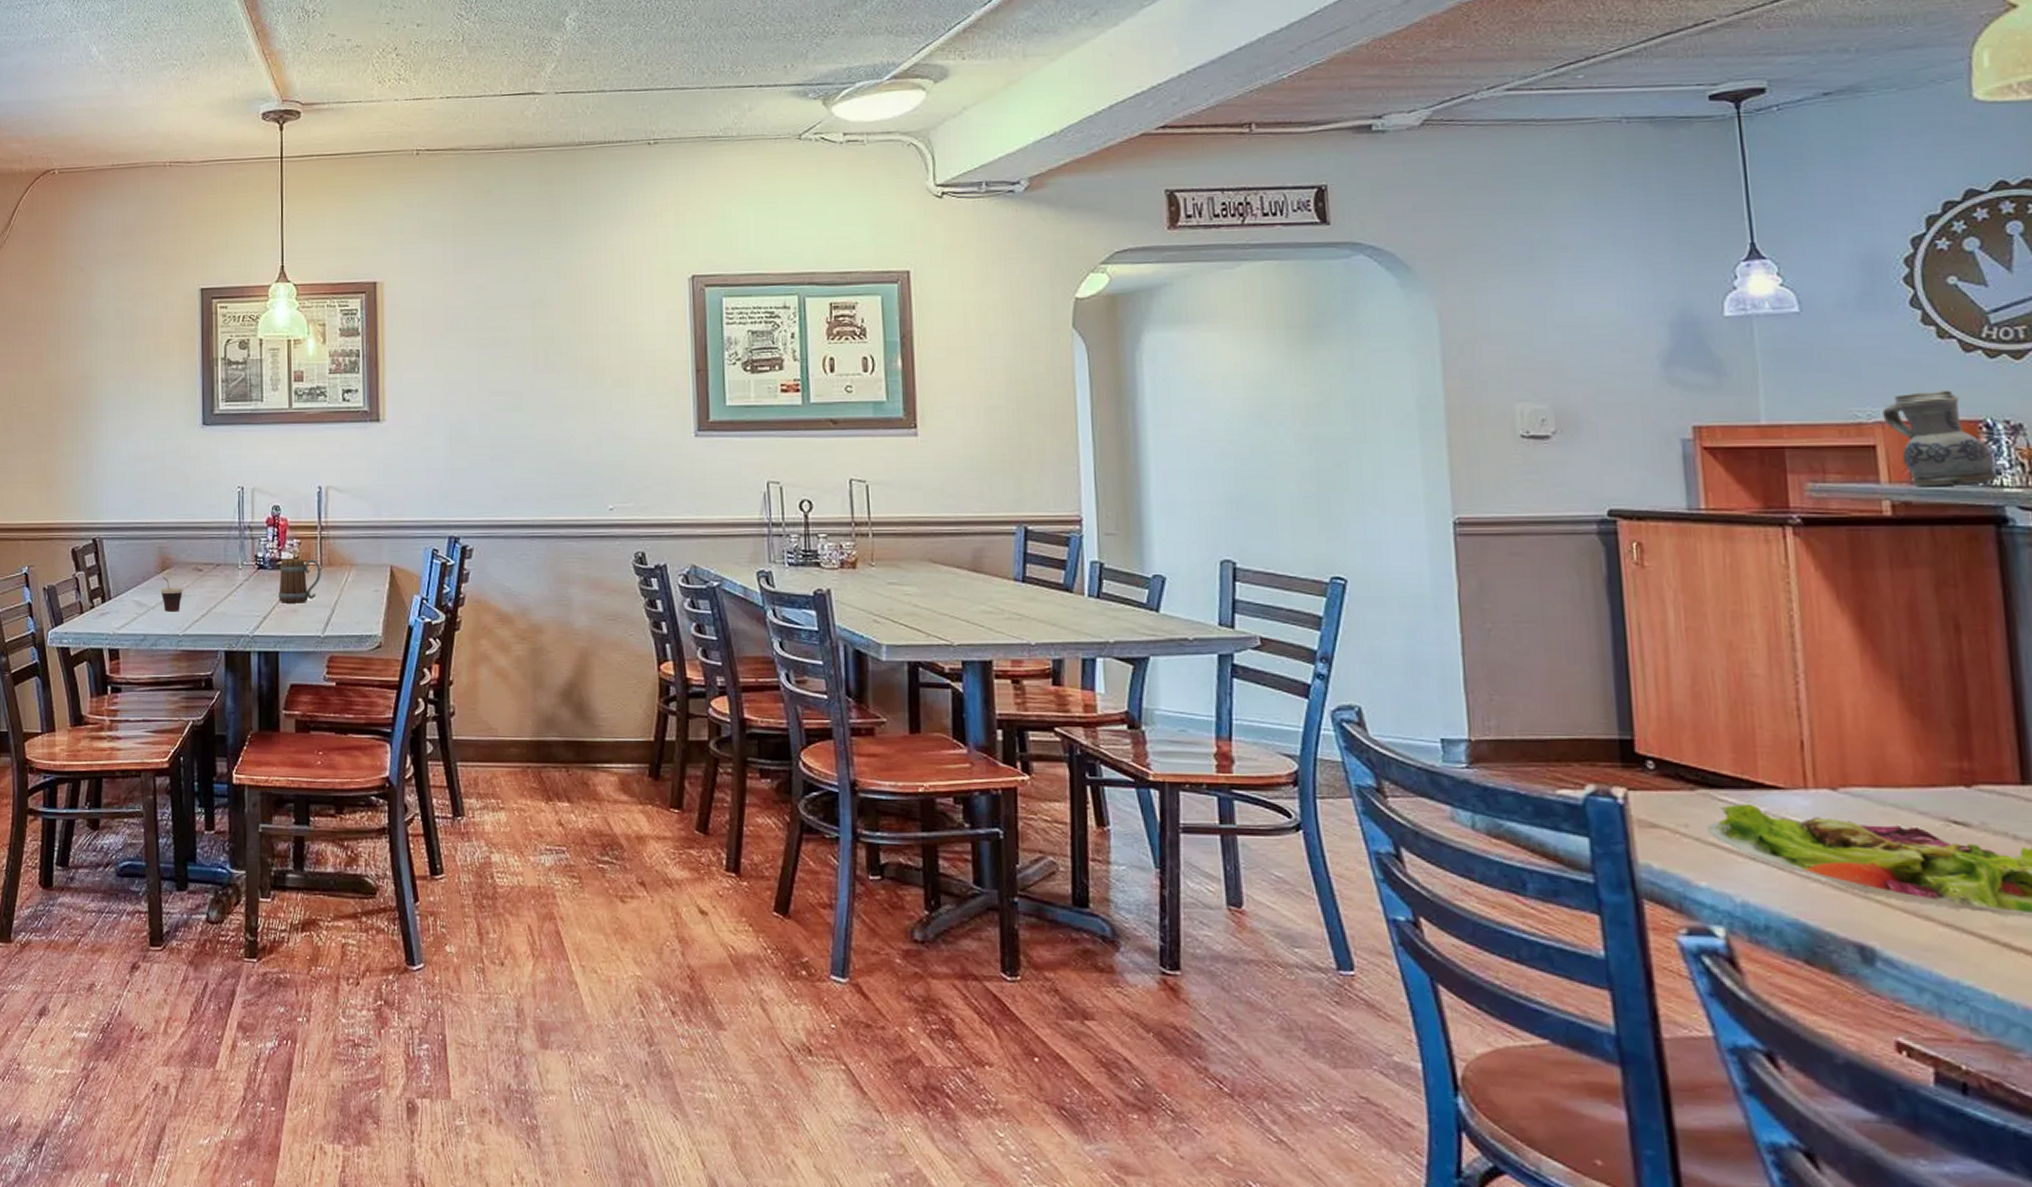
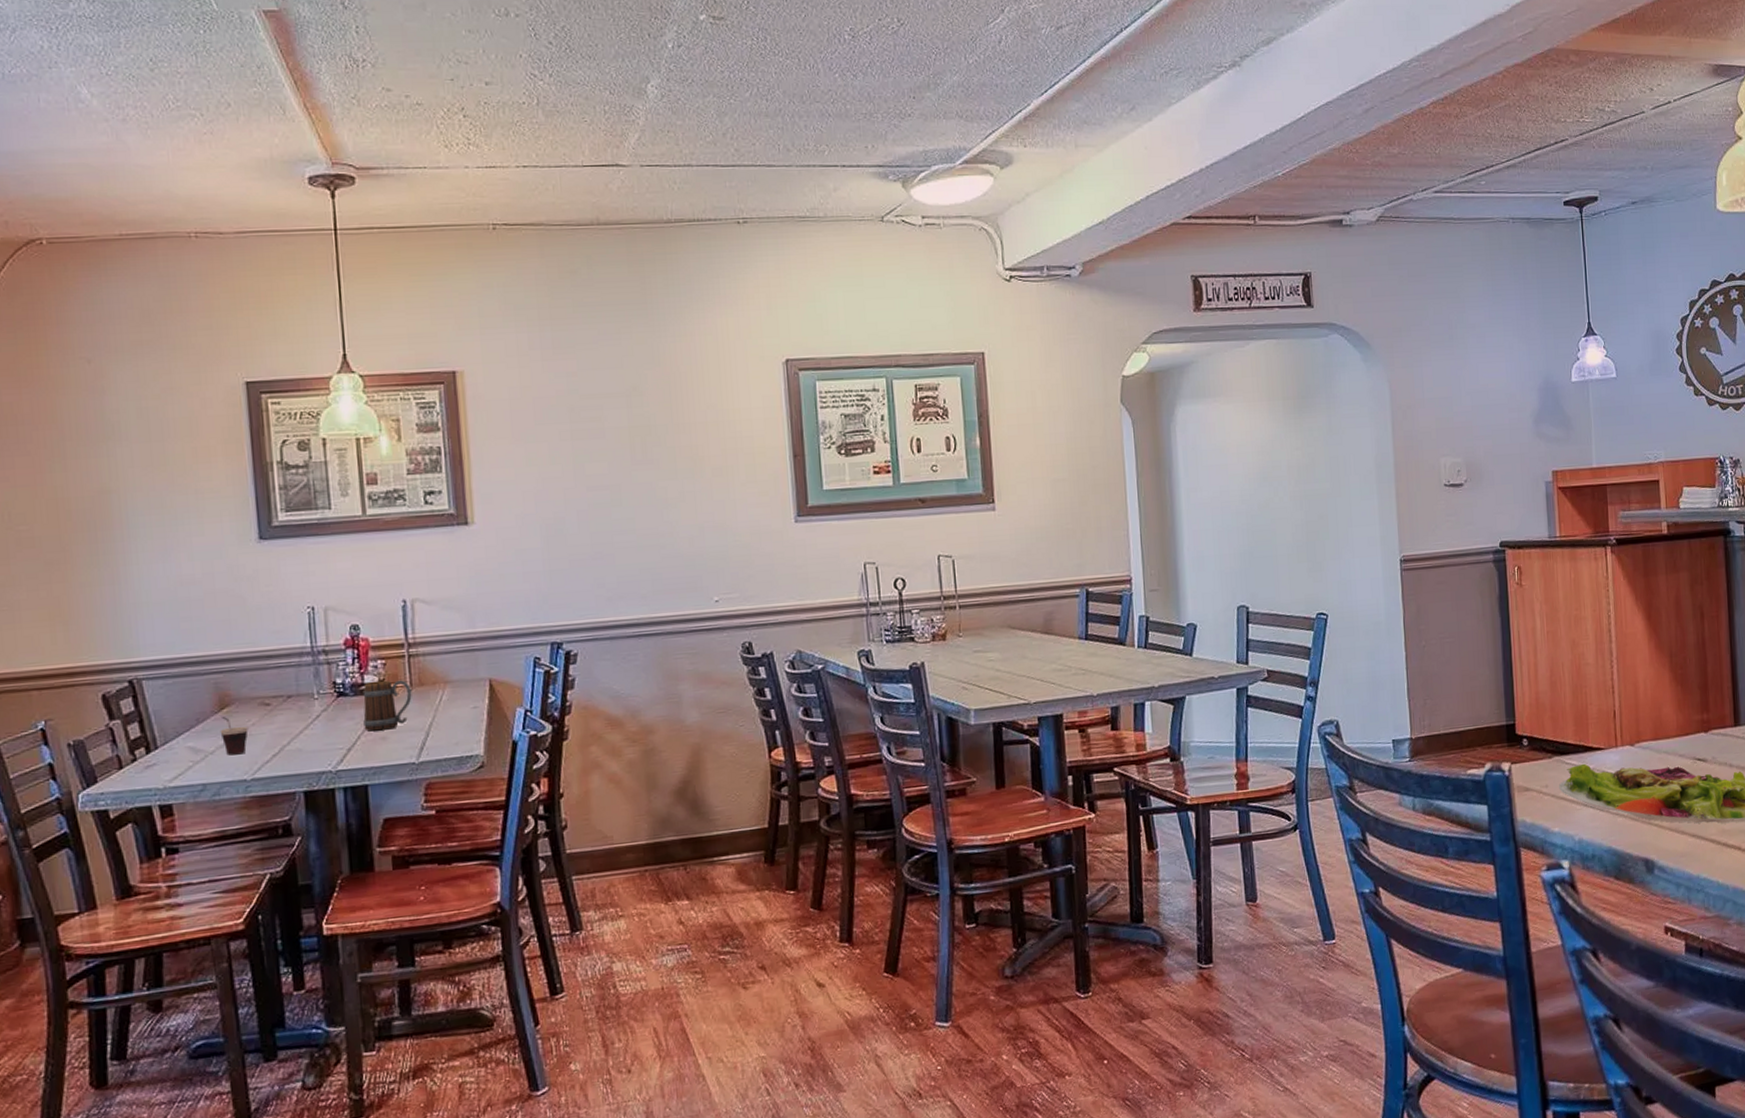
ceramic jug: present [1882,390,1998,487] -> none [1663,435,1726,510]

